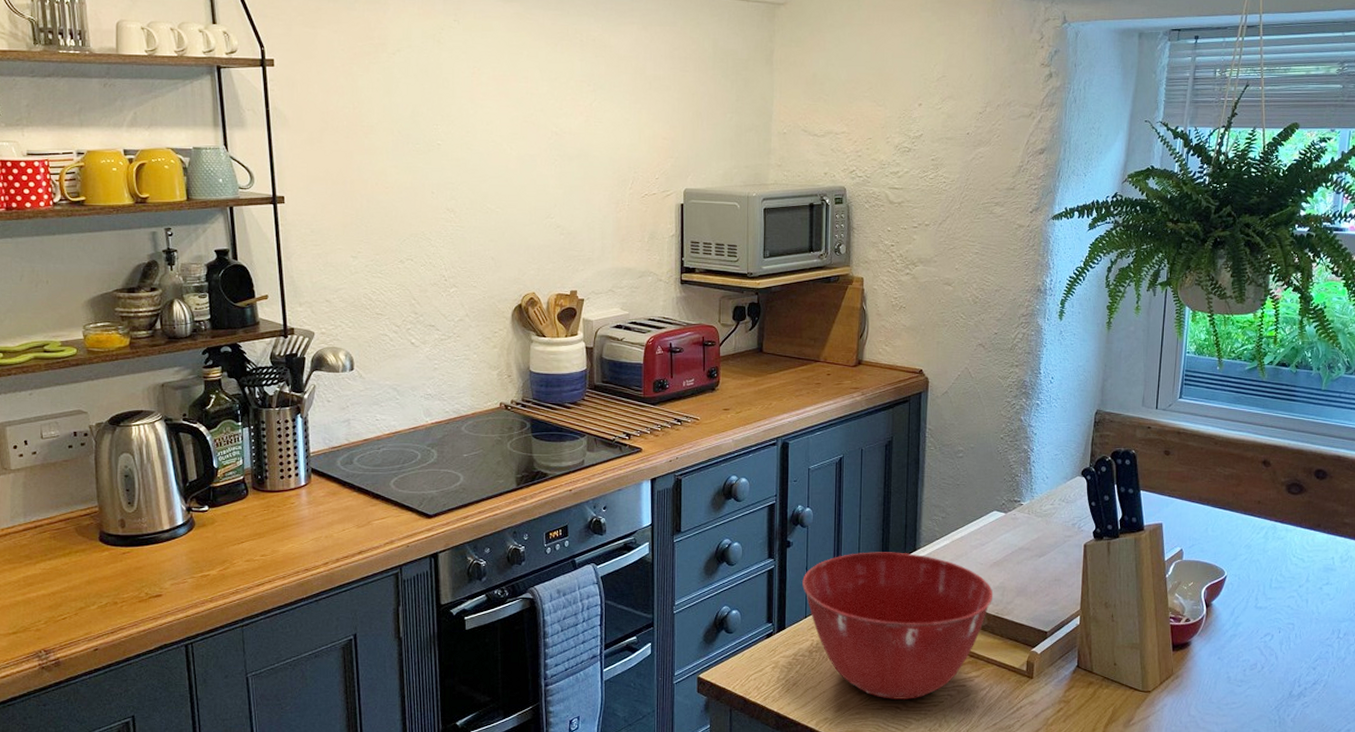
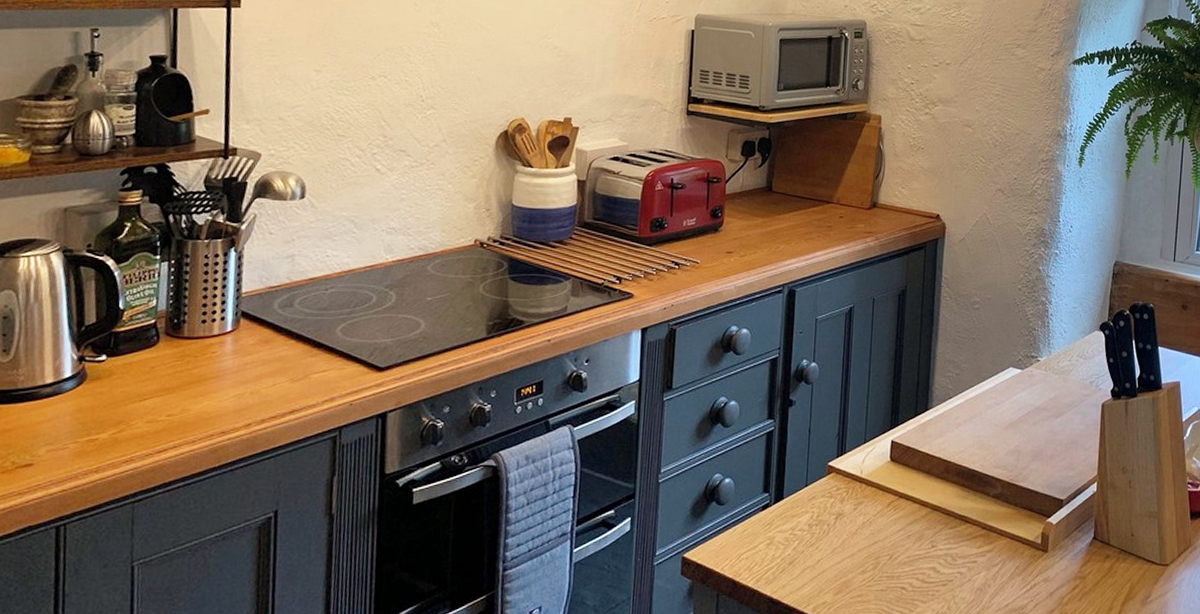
mixing bowl: present [802,552,994,699] -> none [804,412,1008,579]

